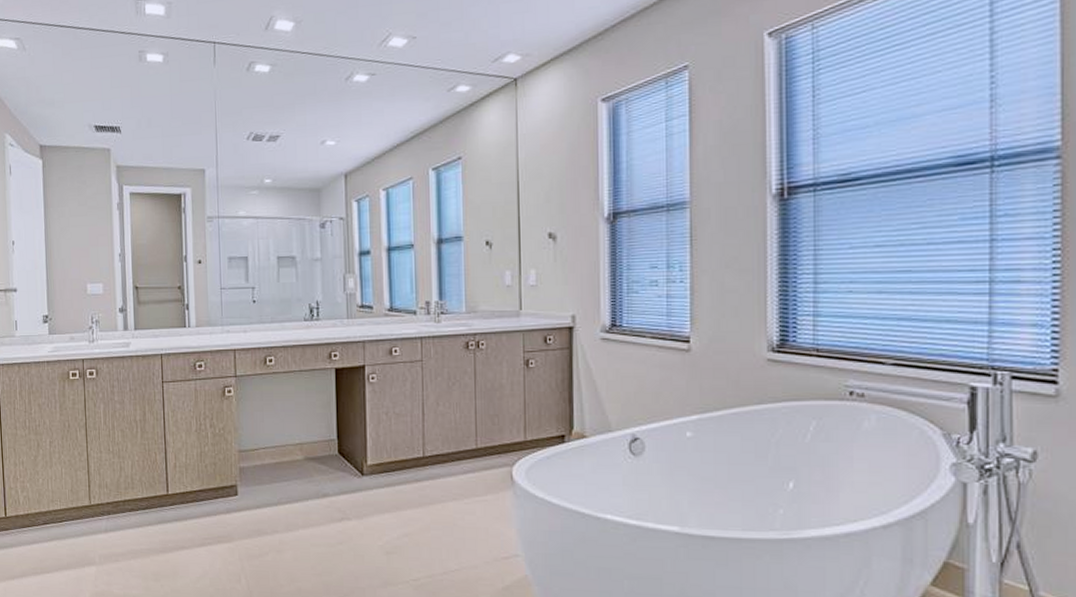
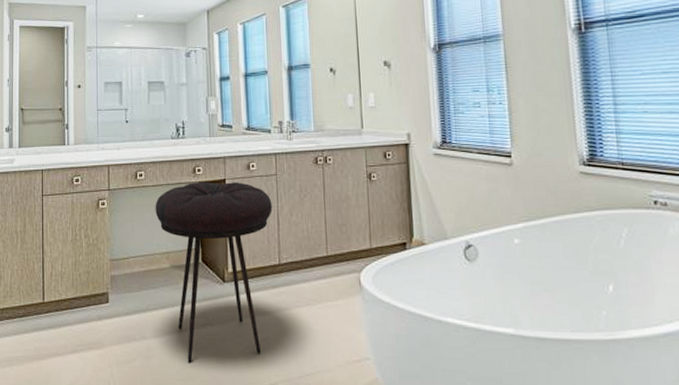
stool: none [286,367,417,558] -> present [155,181,272,363]

